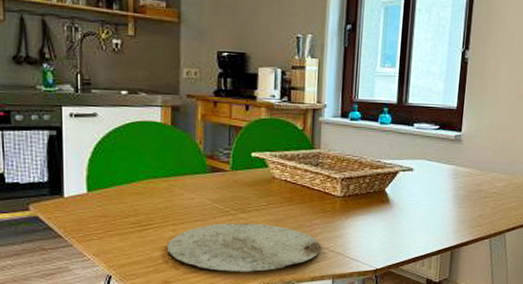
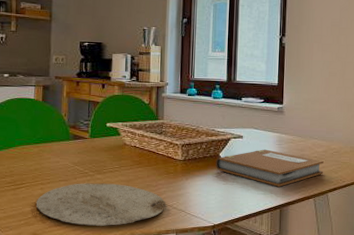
notebook: none [380,184,503,226] -> present [215,149,324,187]

